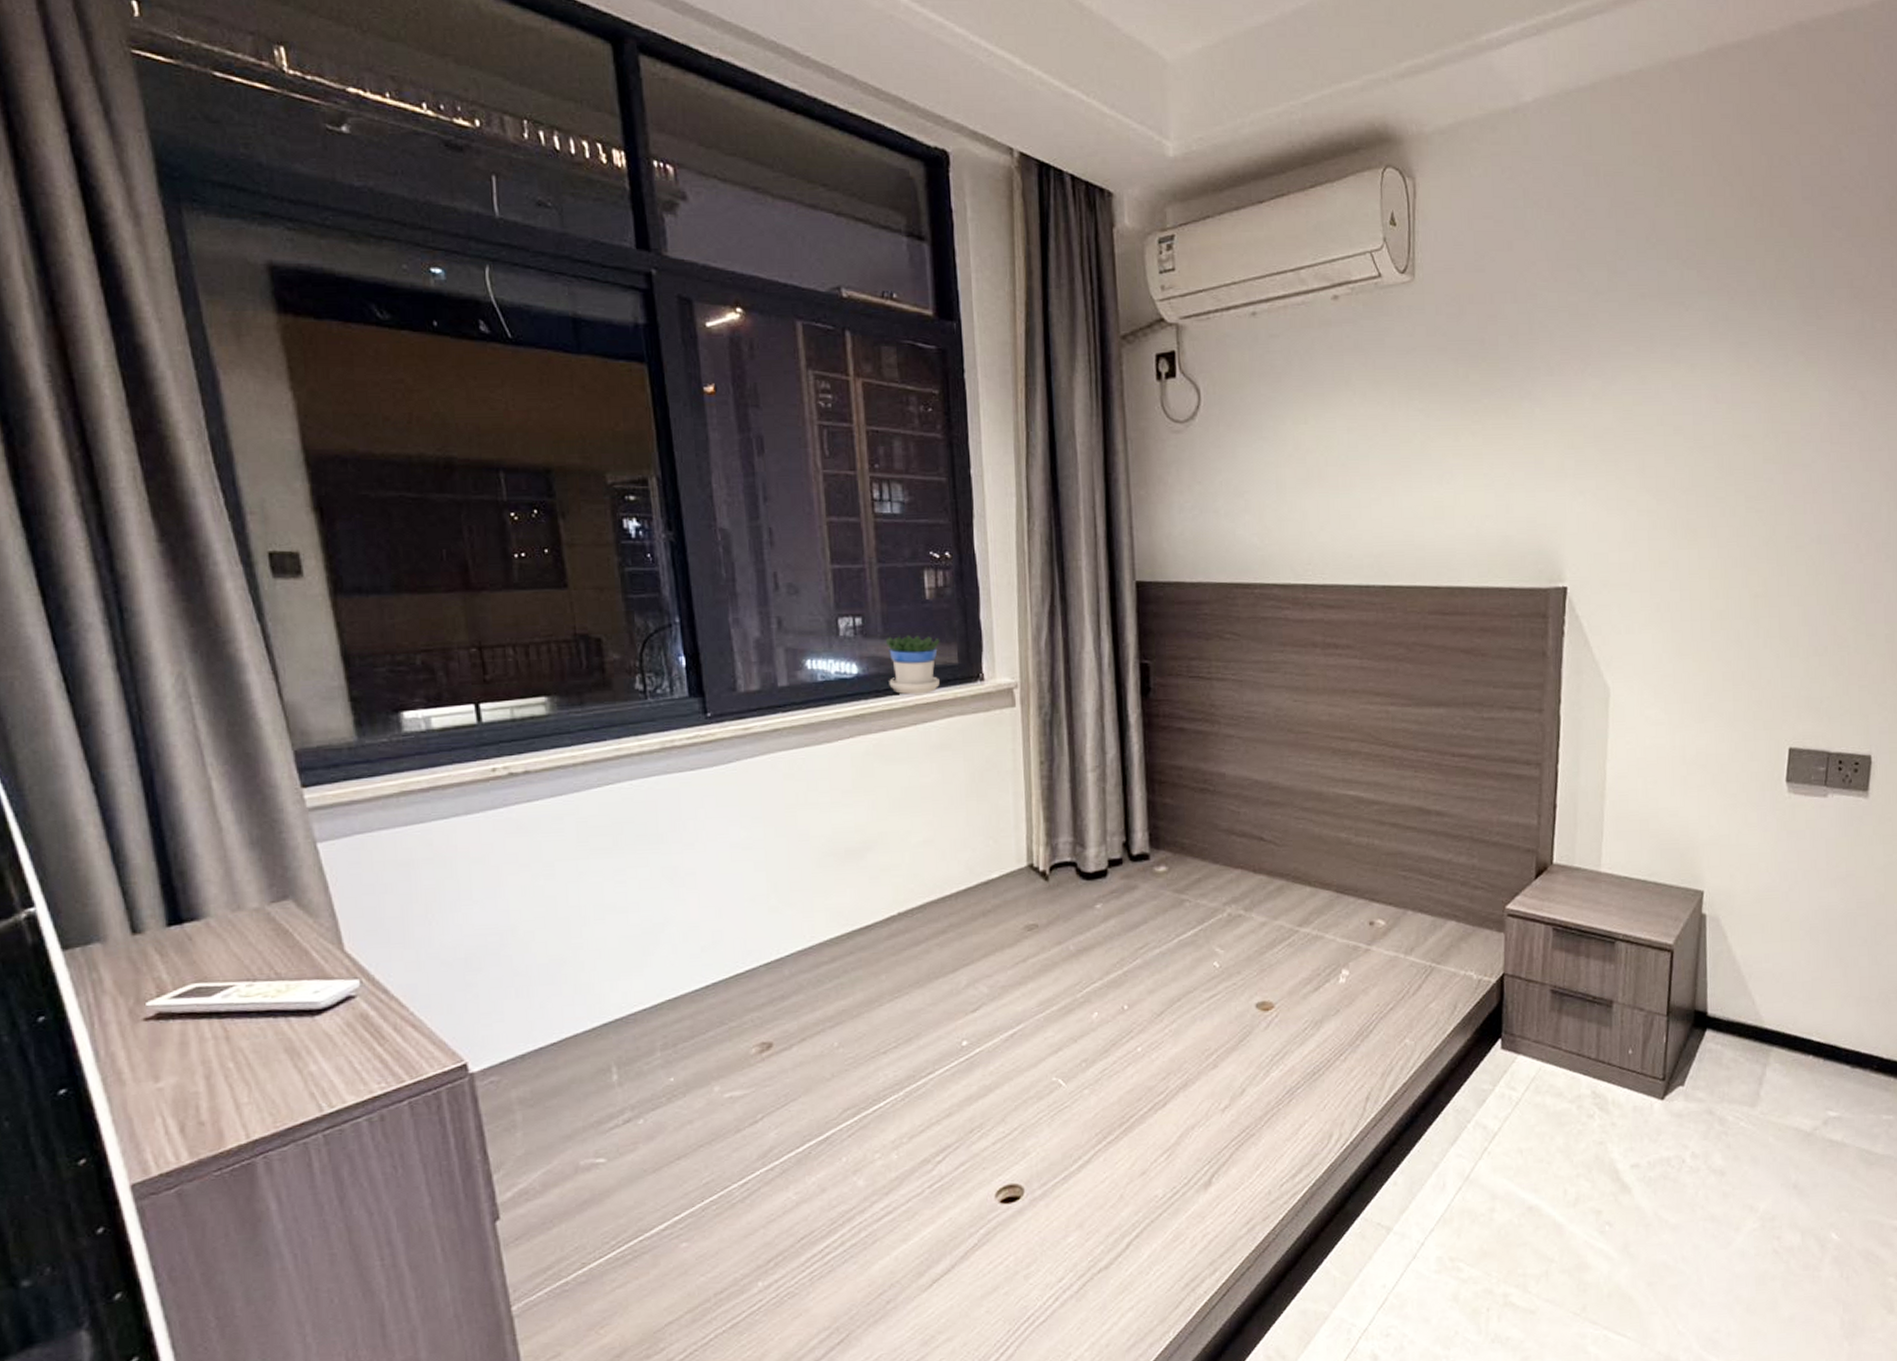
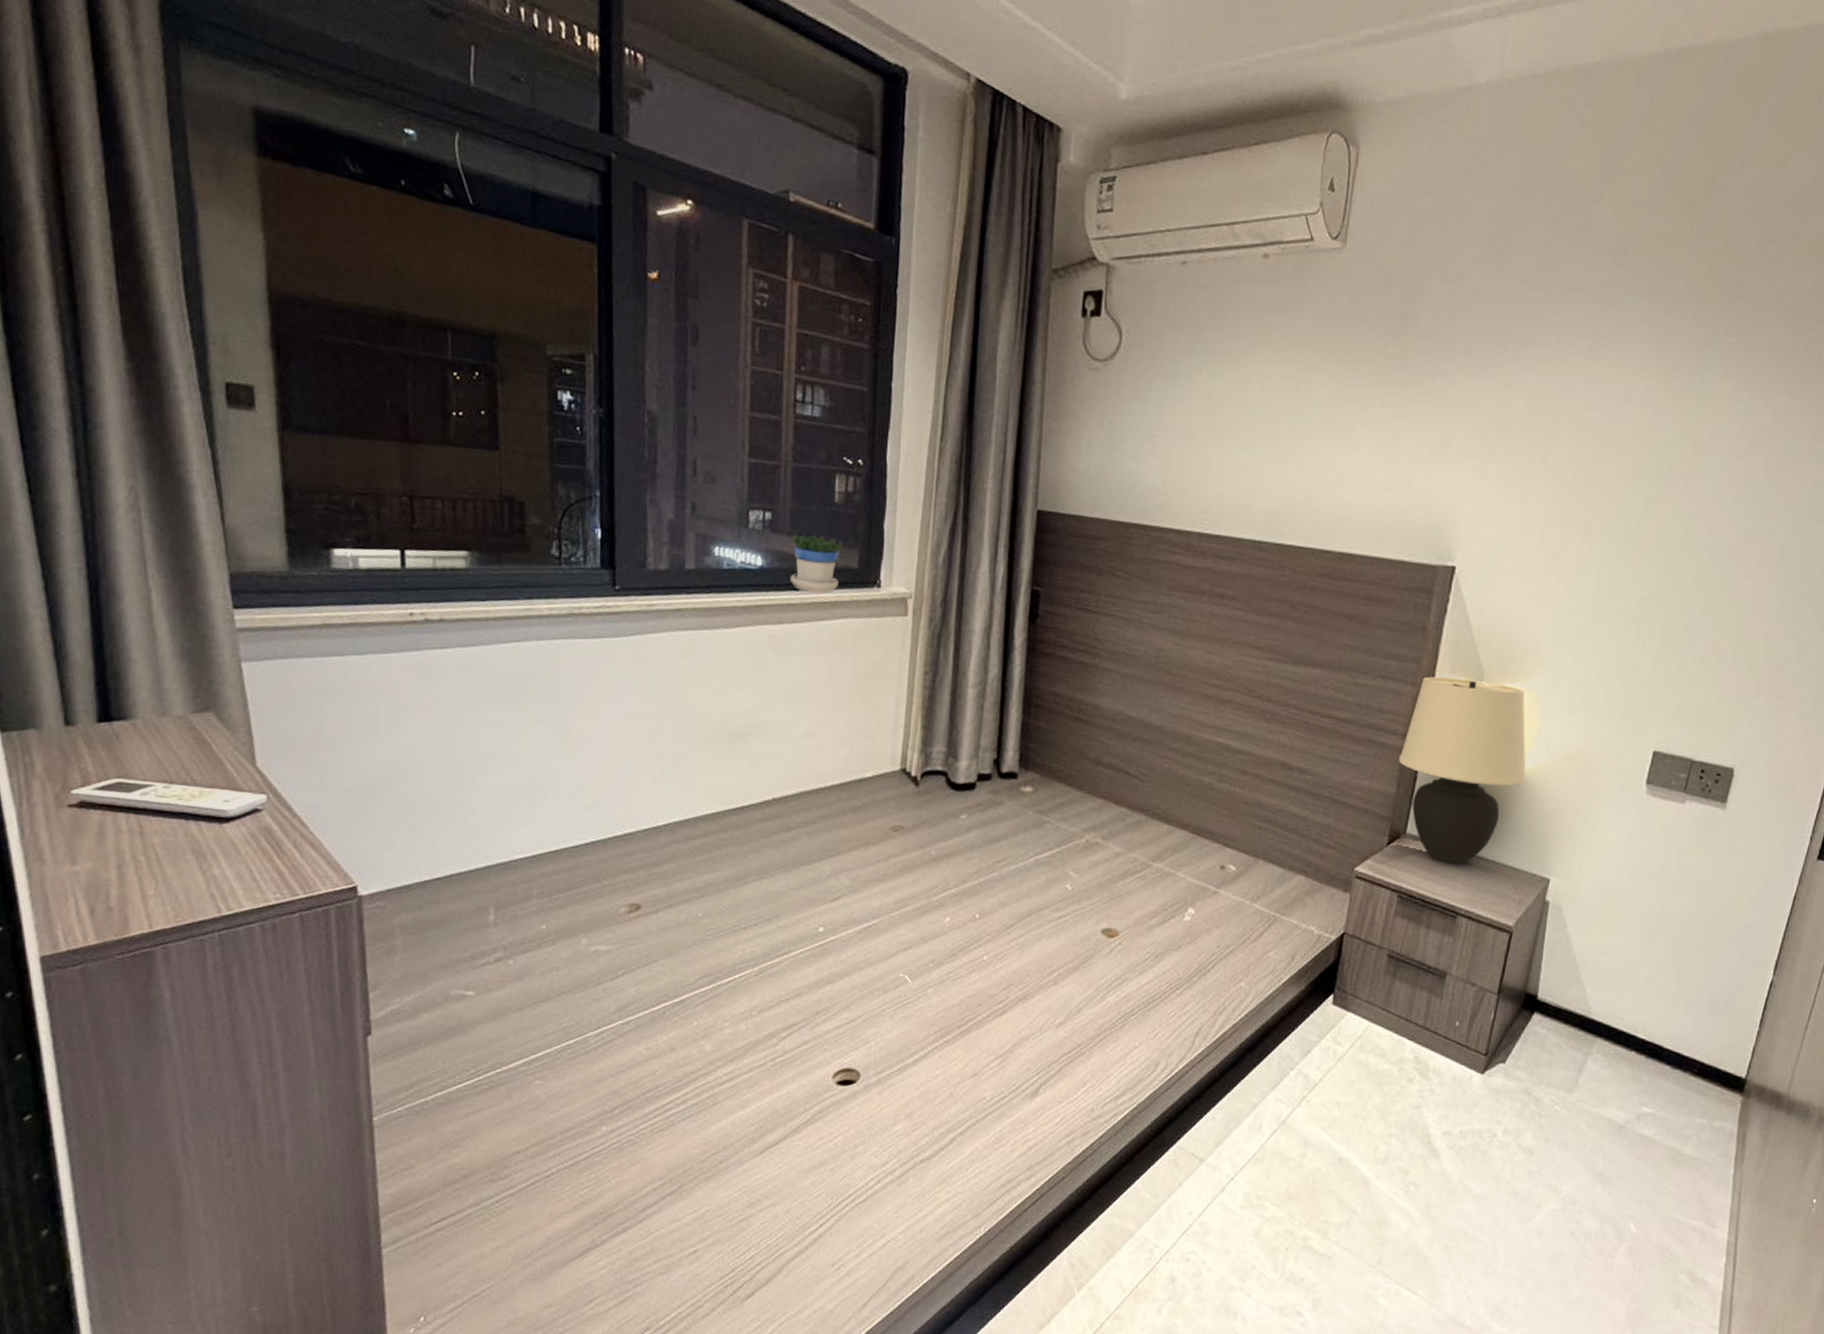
table lamp: none [1535,699,1667,888] -> present [1398,676,1527,863]

